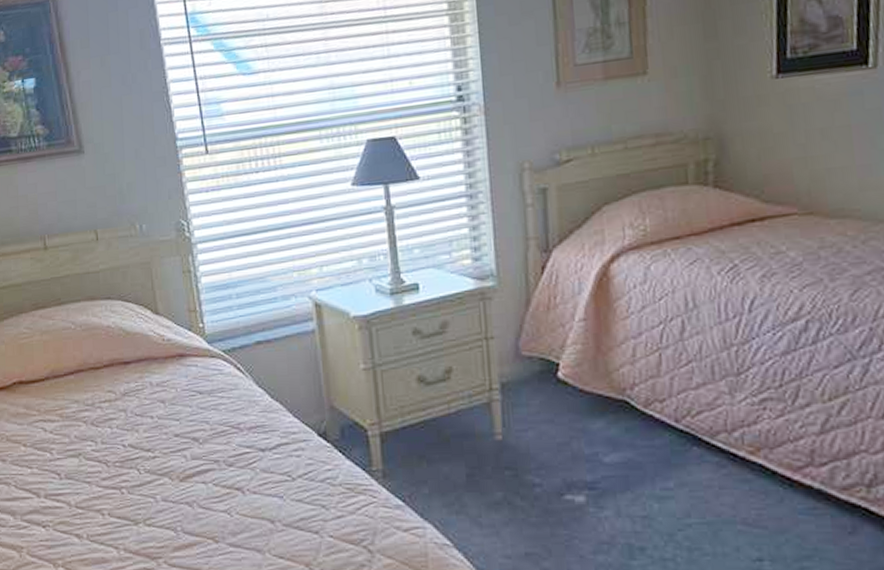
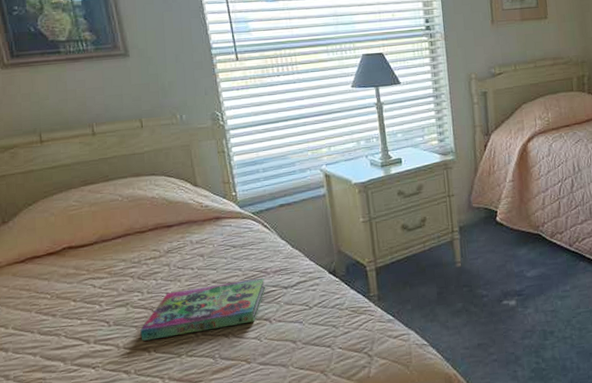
book: none [93,434,238,501] -> present [140,277,266,341]

